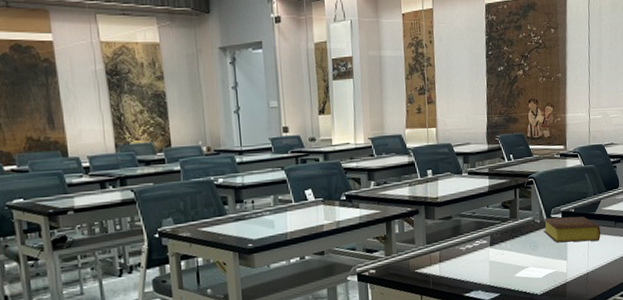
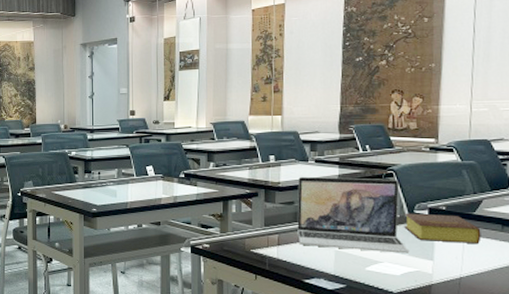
laptop: none [454,186,549,260] -> present [297,177,410,254]

